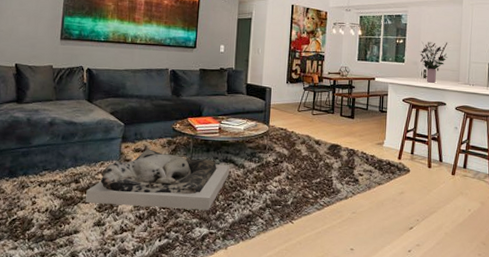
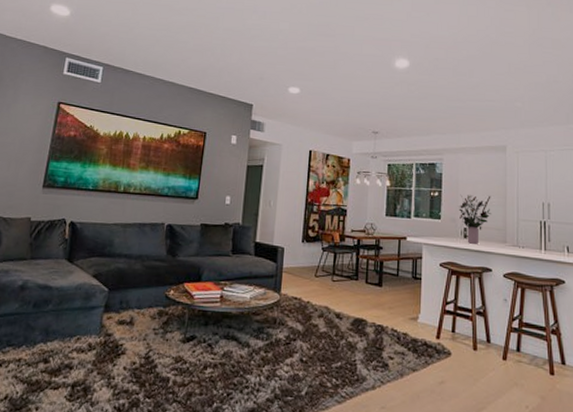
dog bed: present [85,148,230,210] -> none [54,320,232,401]

